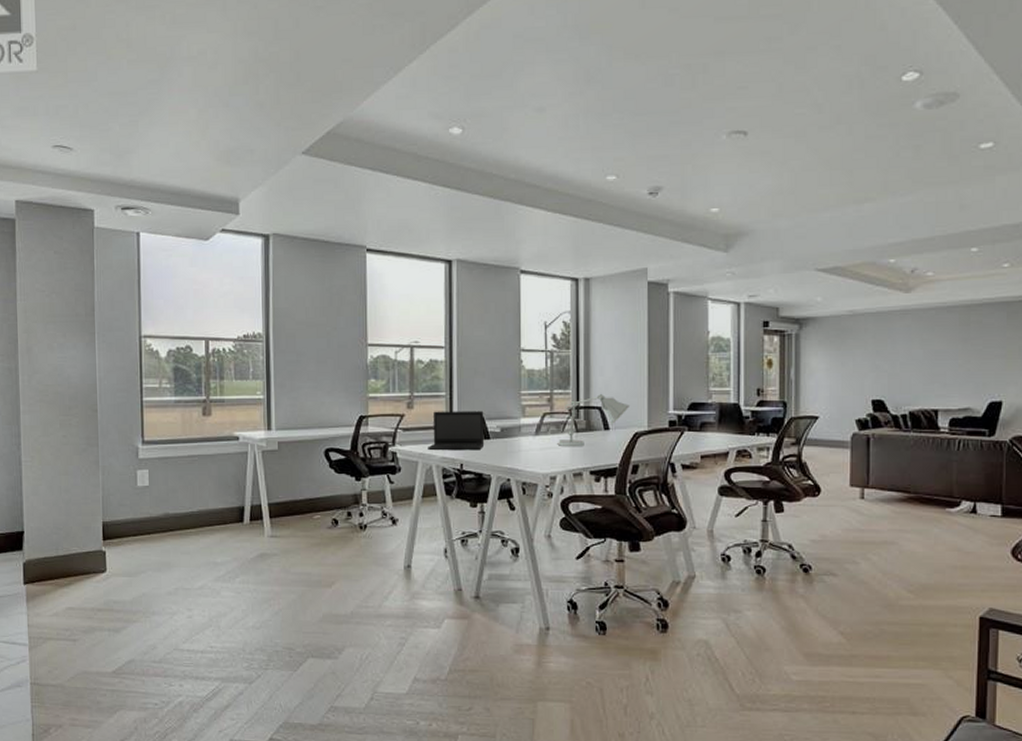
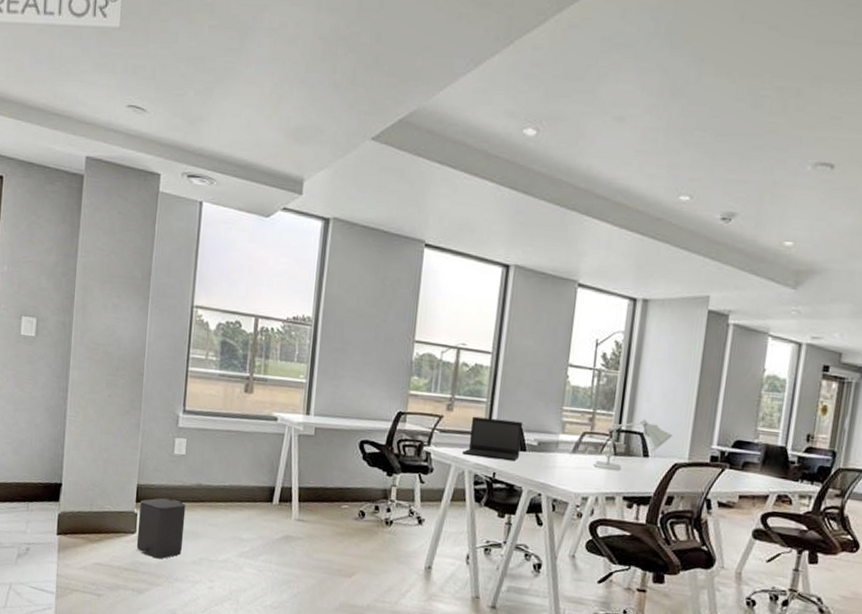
pedal bin: none [107,533,156,595] -> present [136,498,186,559]

